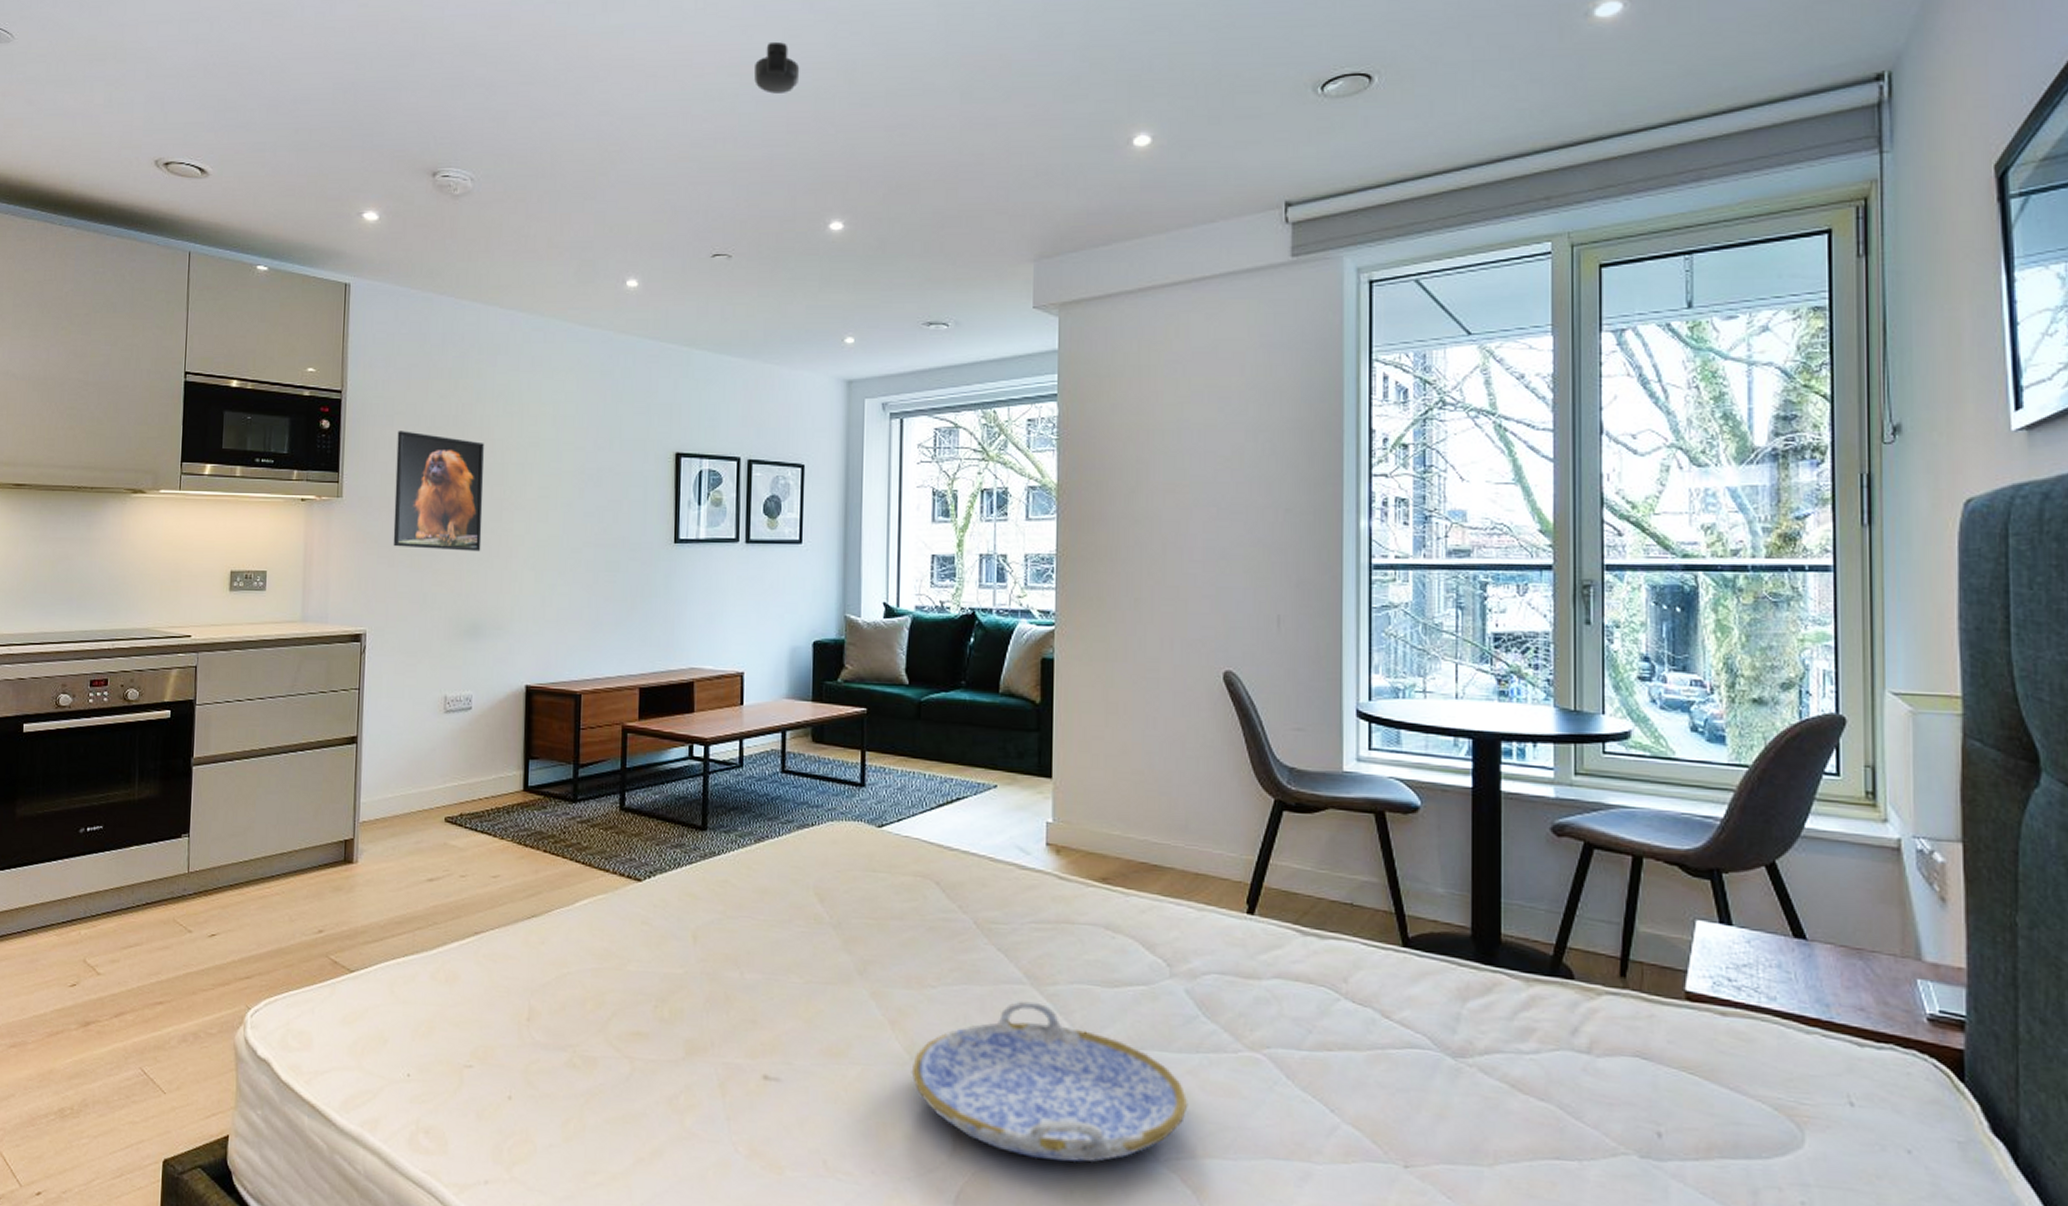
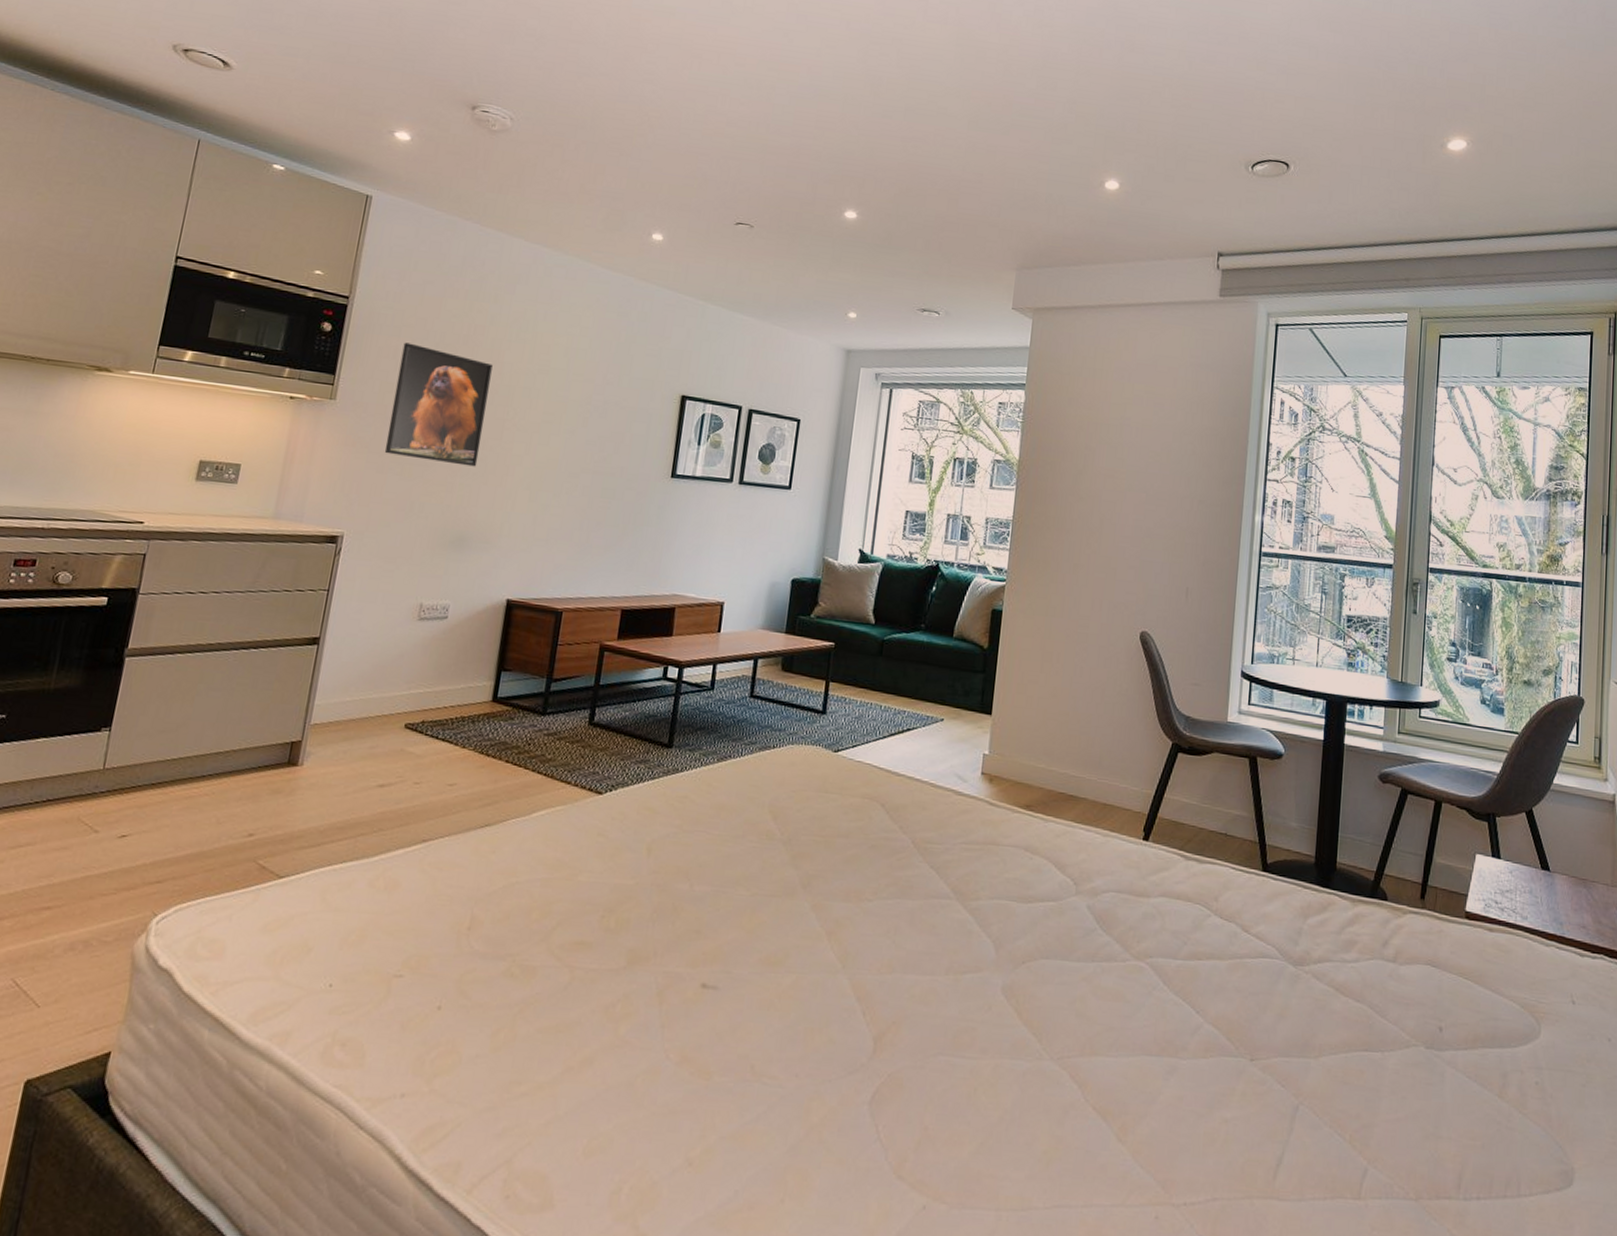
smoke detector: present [754,41,800,94] -> none [791,47,833,94]
serving tray: present [911,1001,1188,1162] -> none [842,914,1082,1062]

